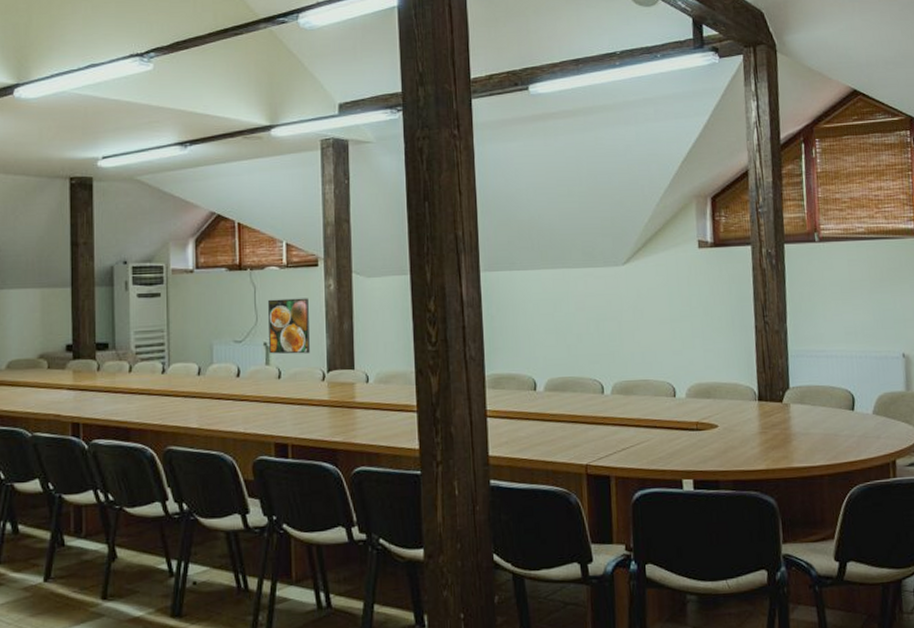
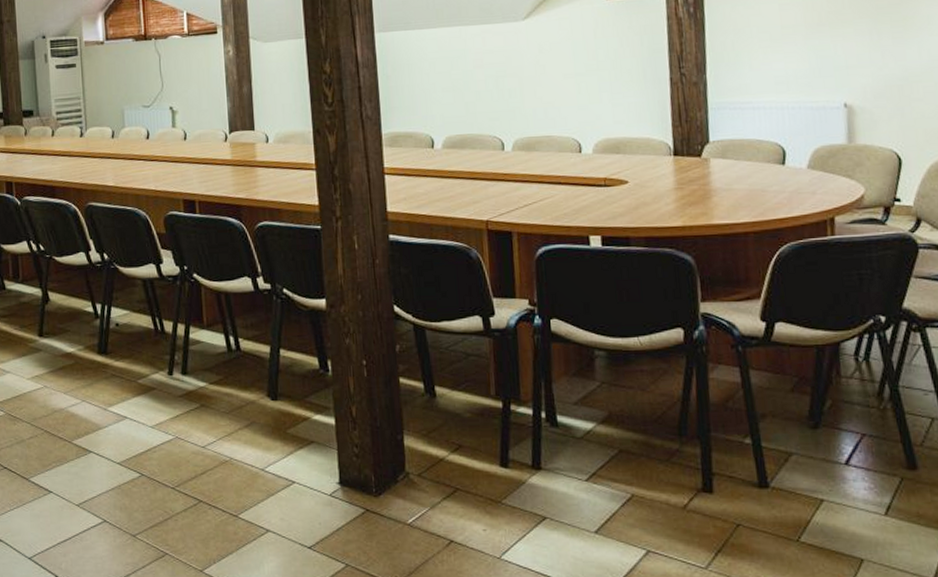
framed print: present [268,298,310,354] -> none [172,64,212,117]

